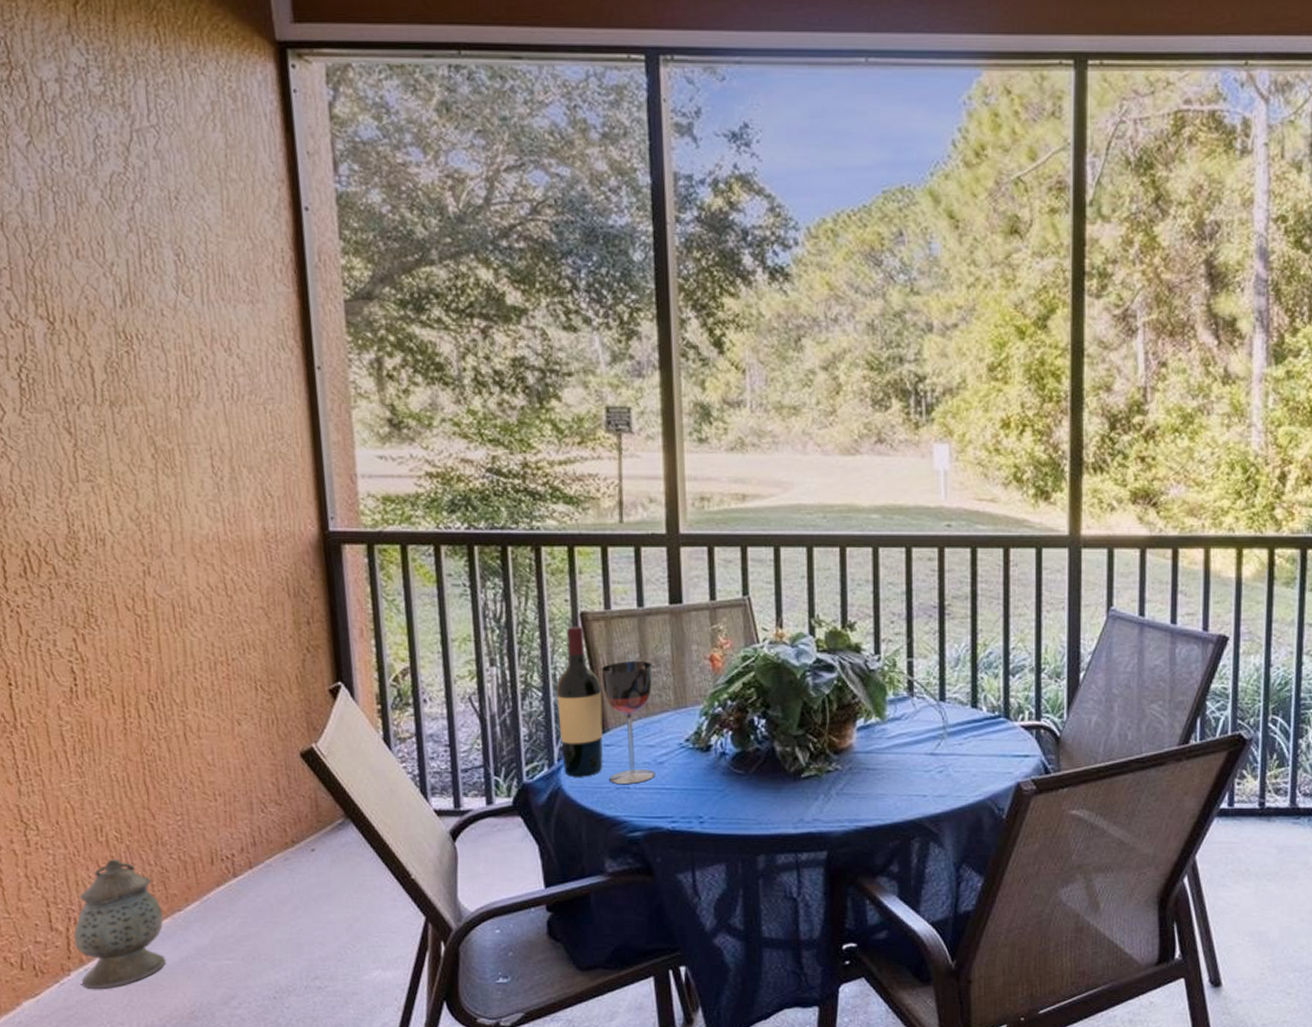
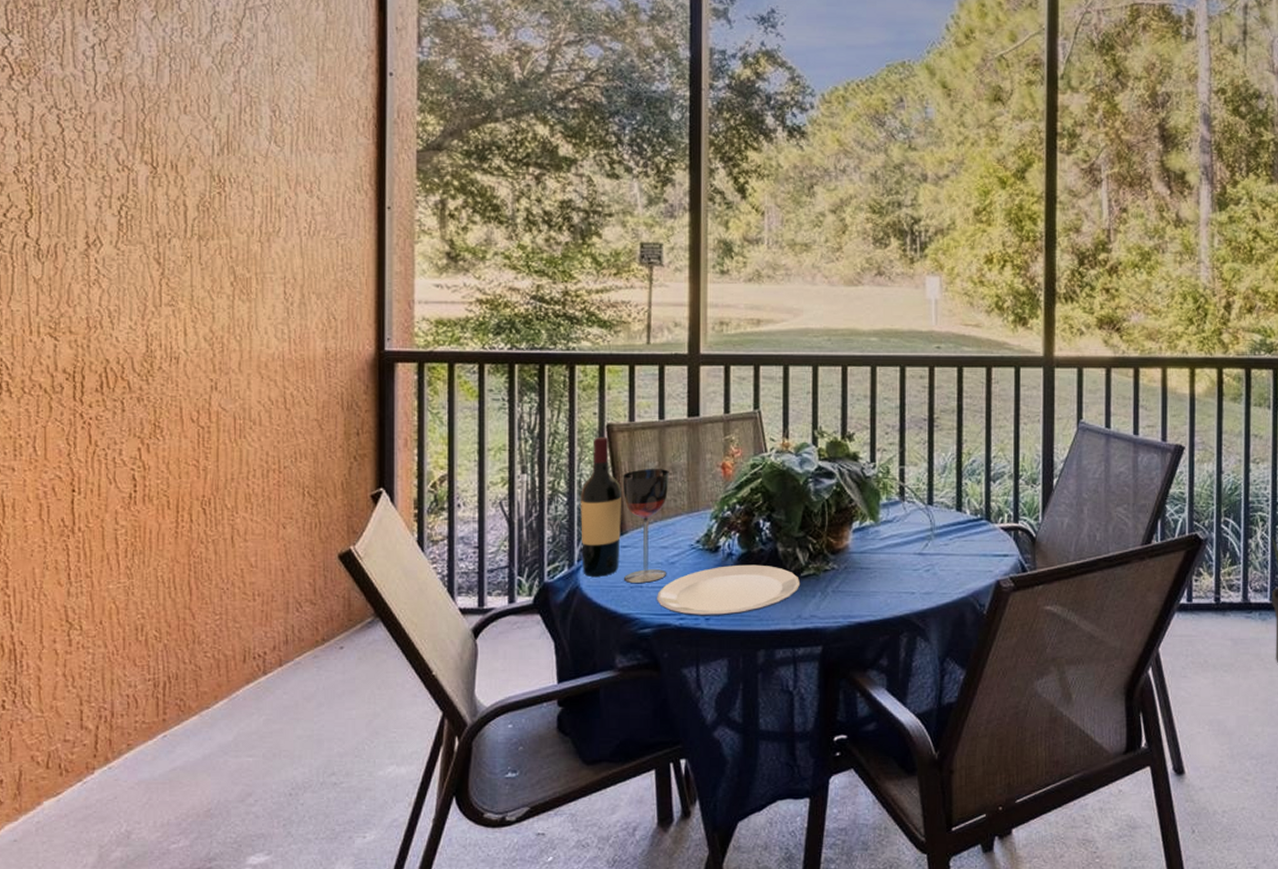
lantern: present [73,858,166,989] -> none [101,657,191,787]
plate: none [646,765,802,819] -> present [657,564,801,616]

